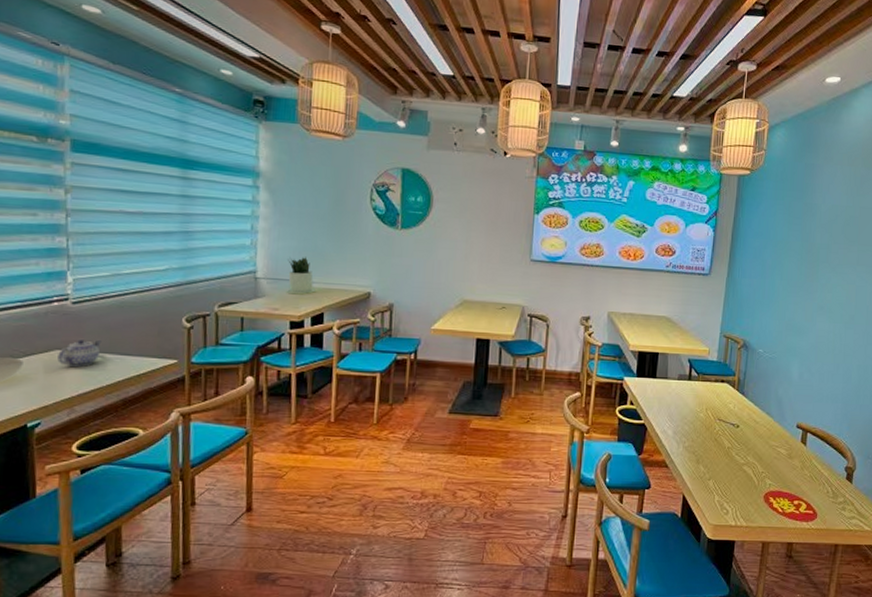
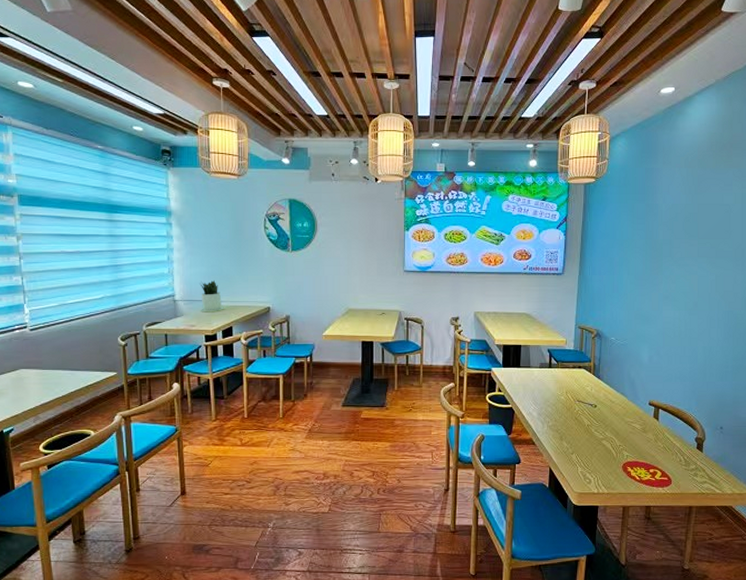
teapot: present [57,338,102,368] -> none [22,358,56,383]

